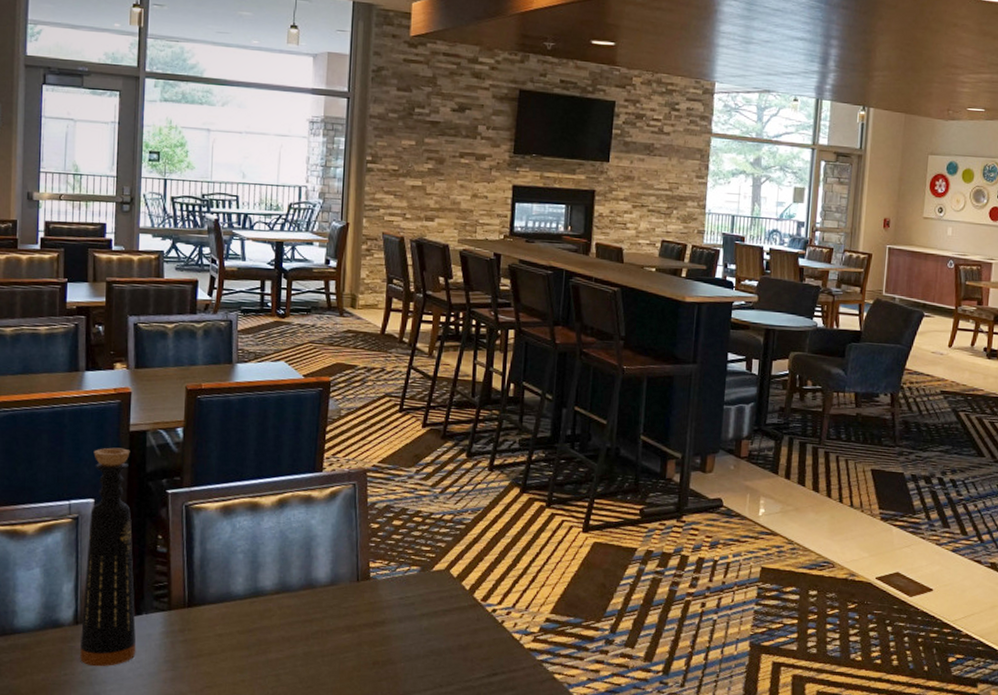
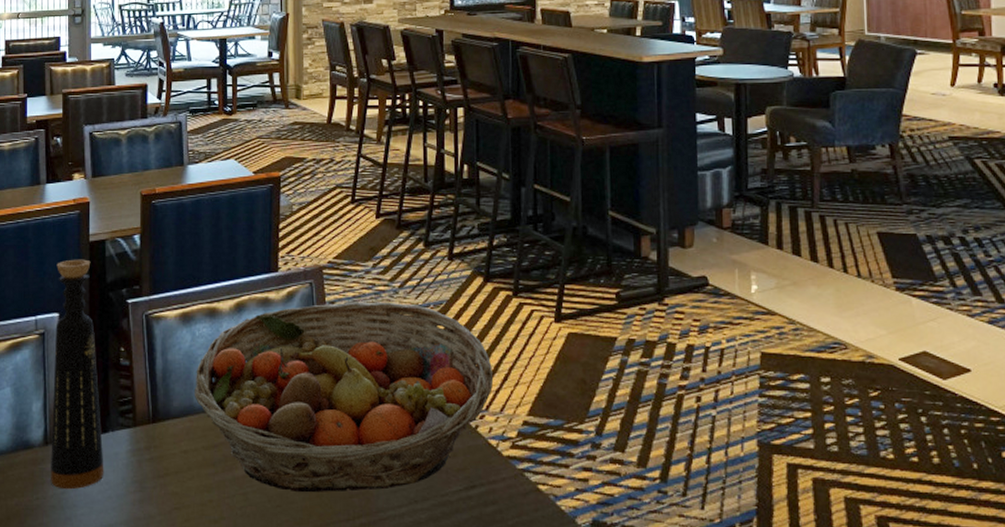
fruit basket: none [232,503,522,676] -> present [195,301,494,493]

